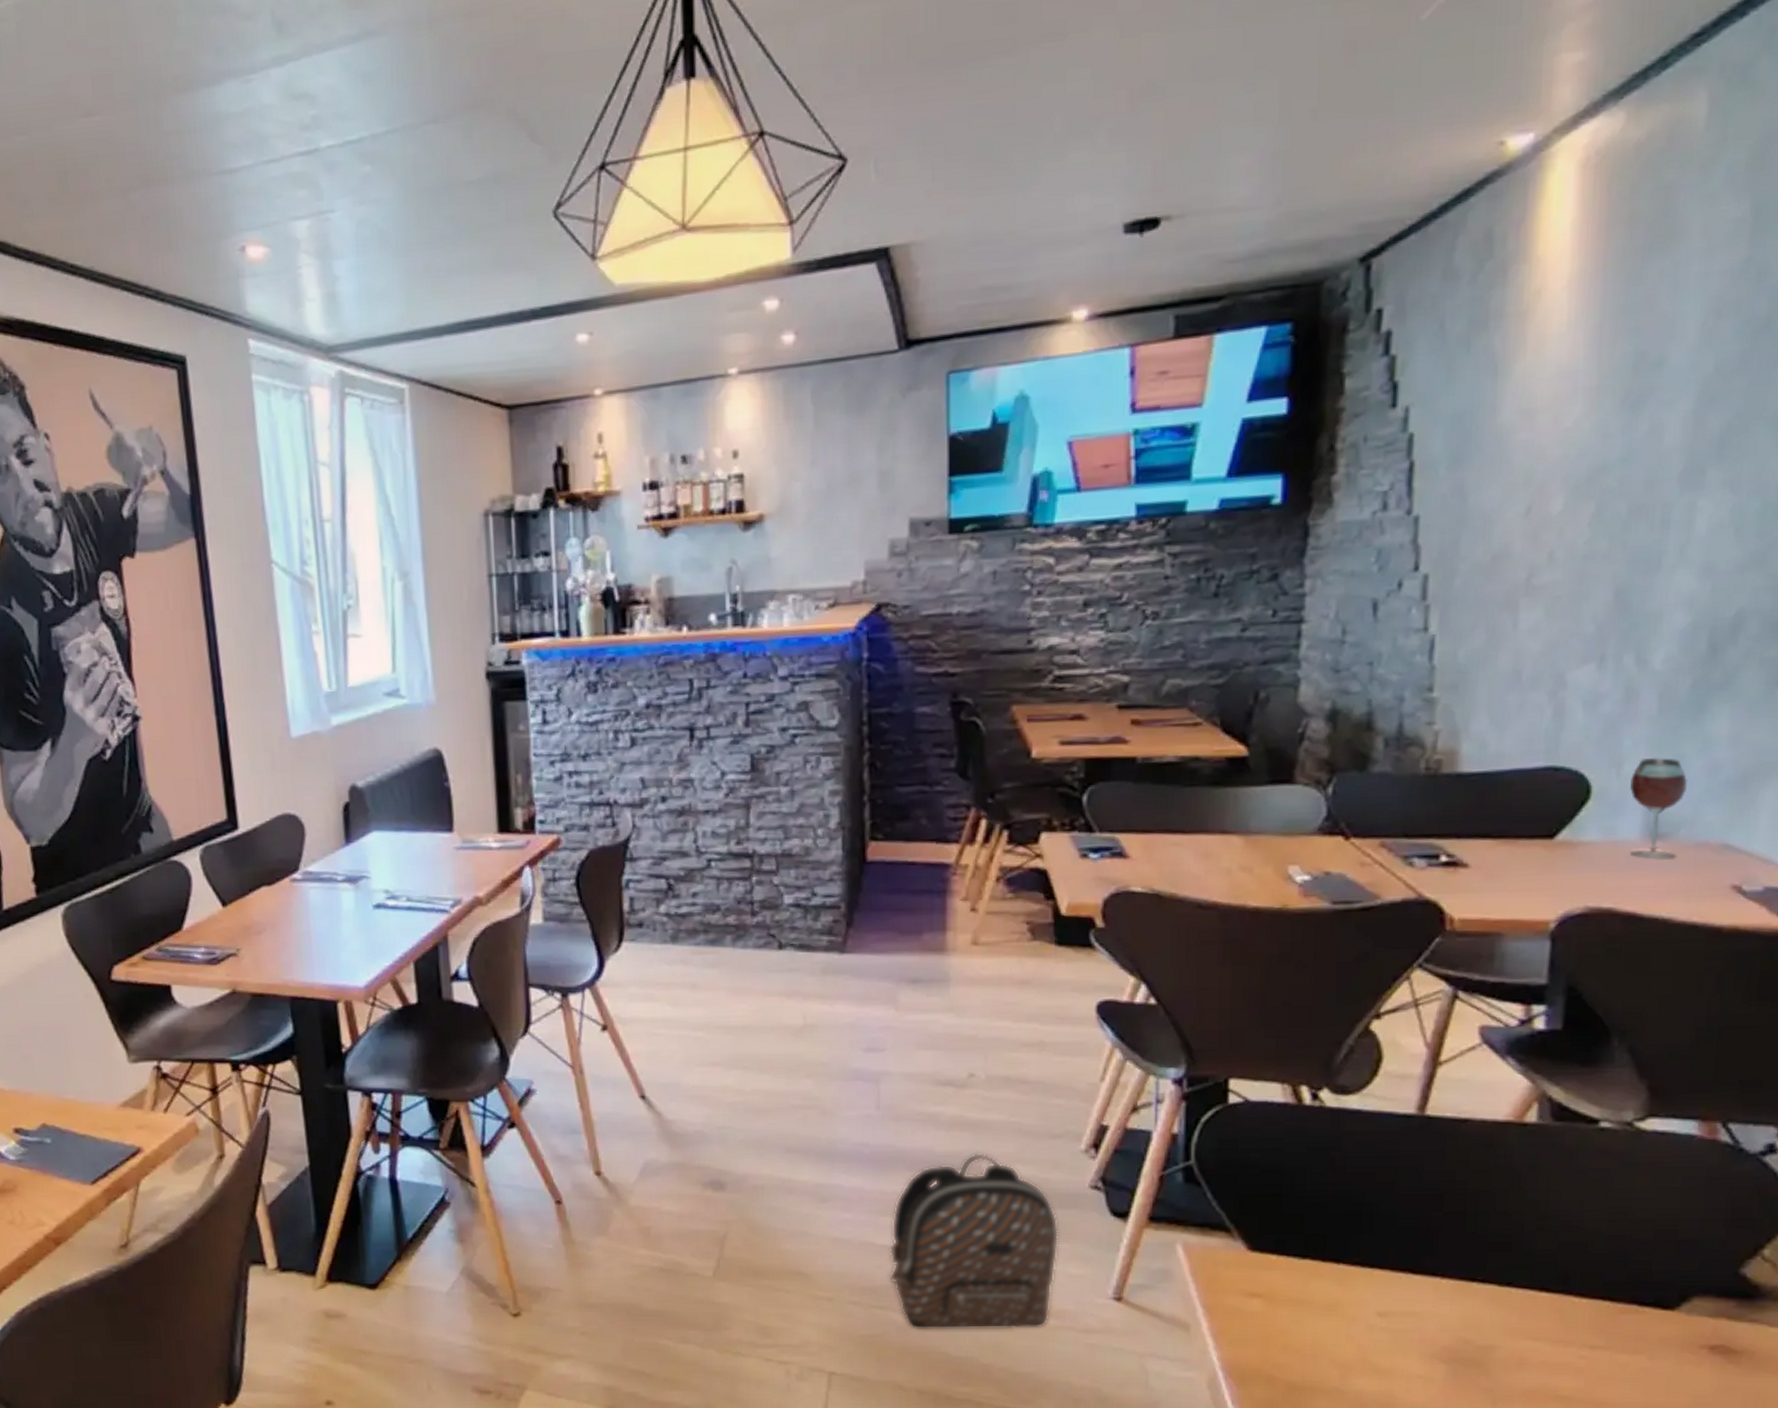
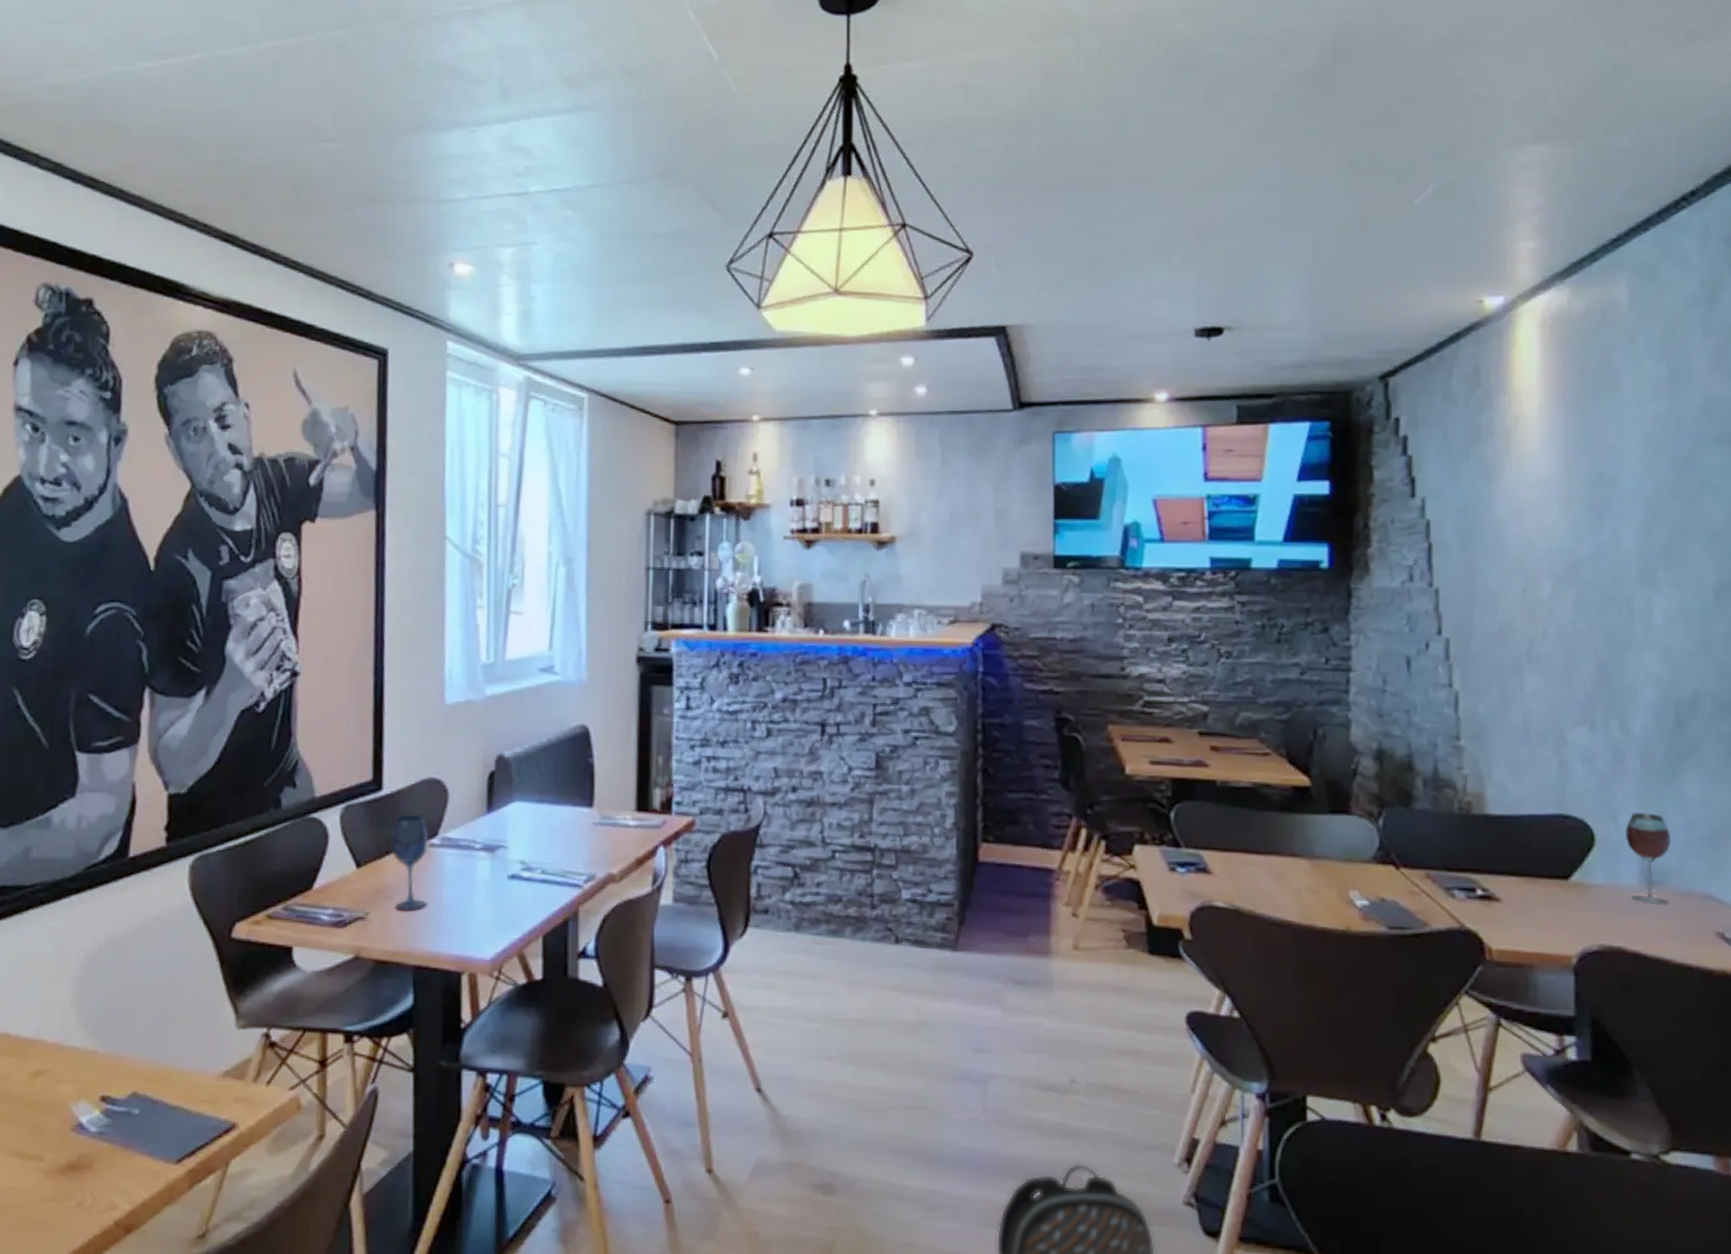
wineglass: none [252,851,295,946] -> present [390,814,429,912]

